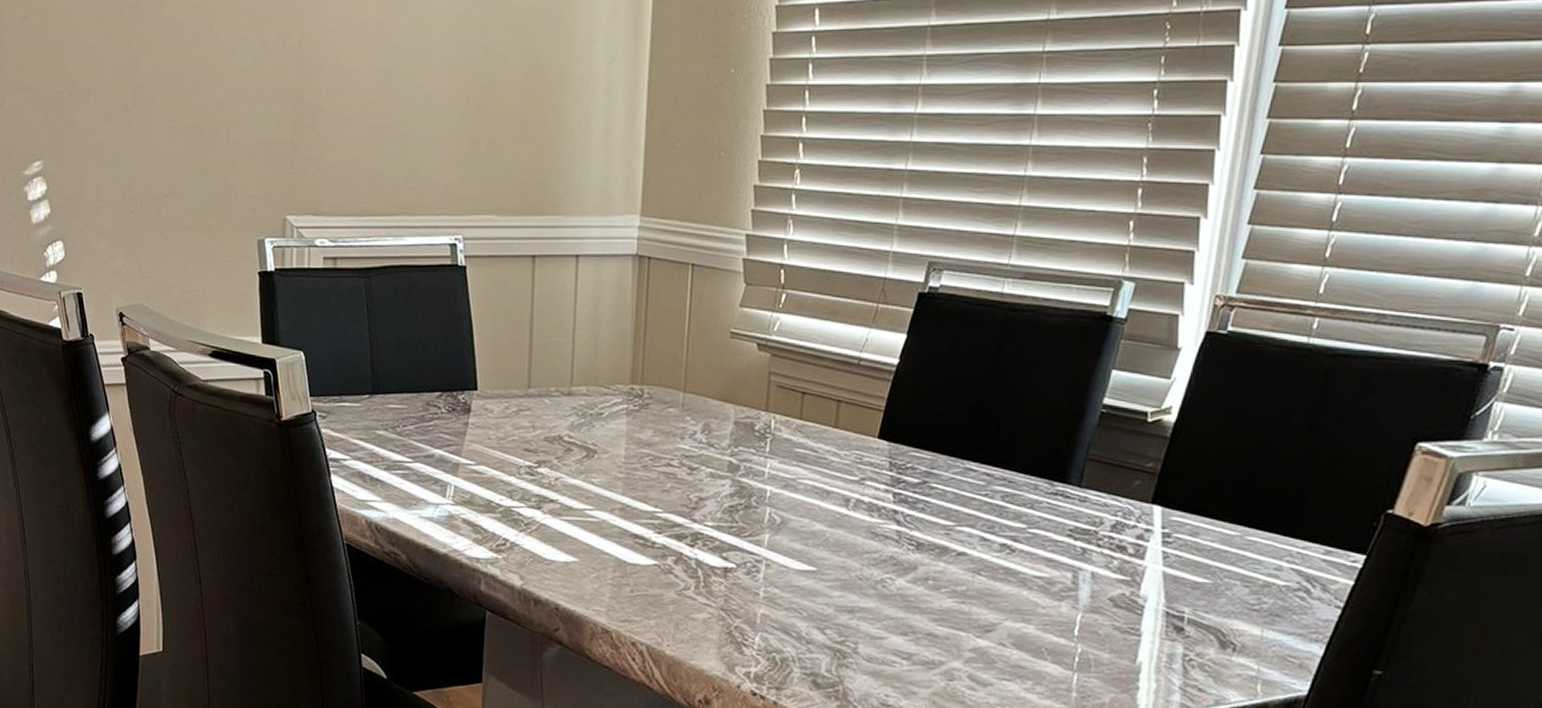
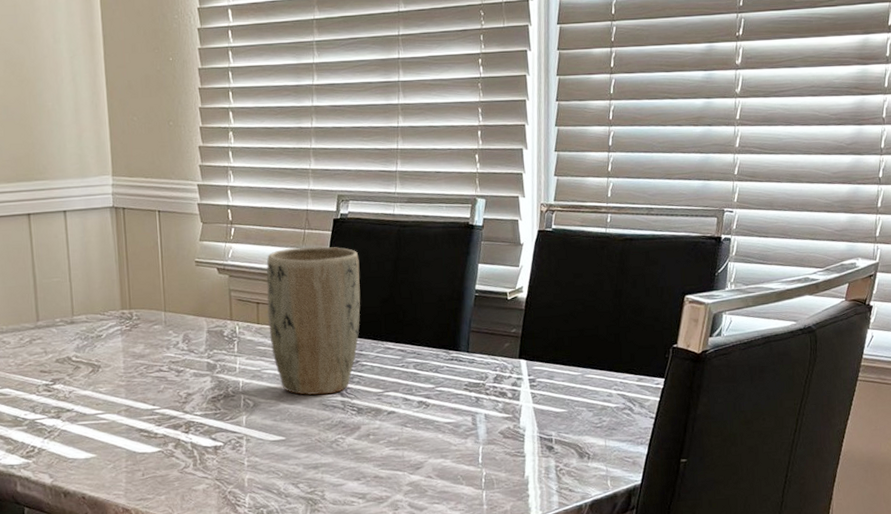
plant pot: none [813,325,946,520] -> present [266,246,361,396]

